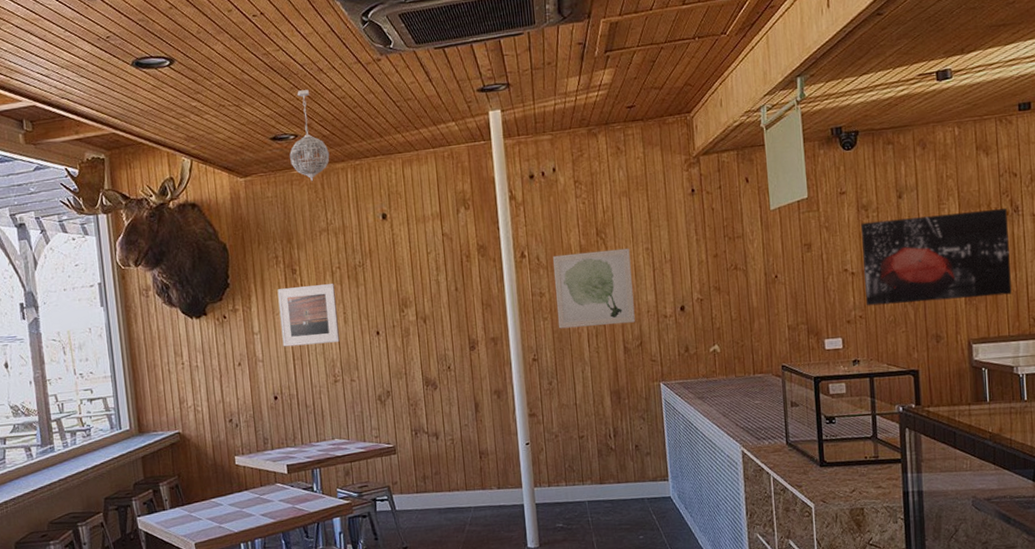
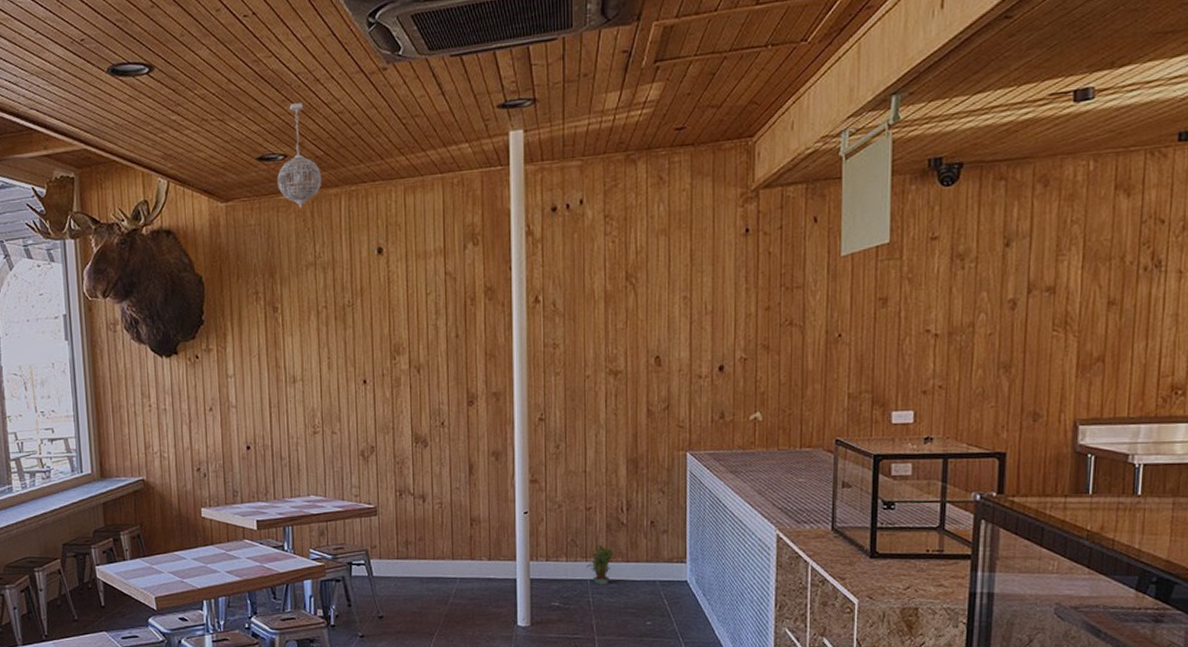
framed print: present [277,284,340,347] -> none [256,325,322,393]
wall art: present [553,248,635,329] -> none [571,295,663,386]
potted plant: none [583,469,607,506] -> present [586,544,614,585]
wall art: present [861,208,1012,306] -> none [948,263,1145,375]

